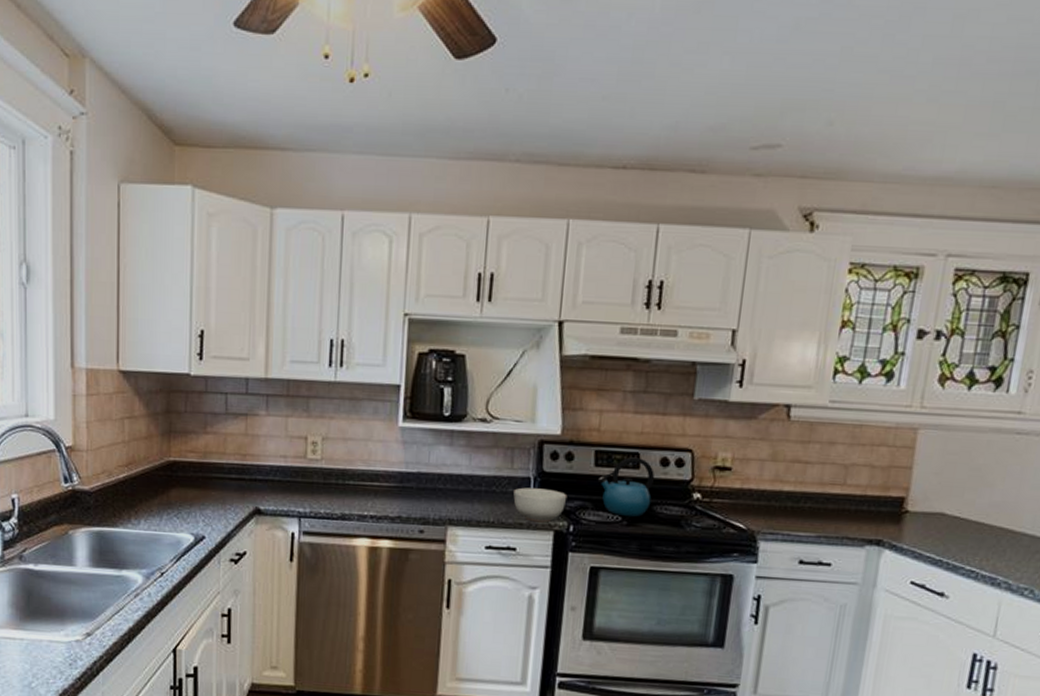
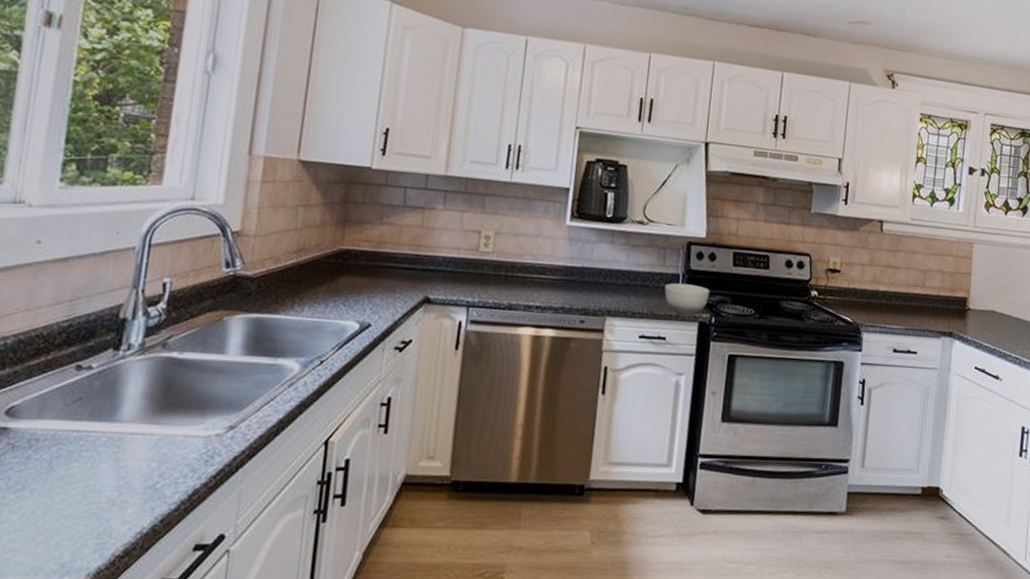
kettle: present [597,457,655,518] -> none [735,259,782,311]

